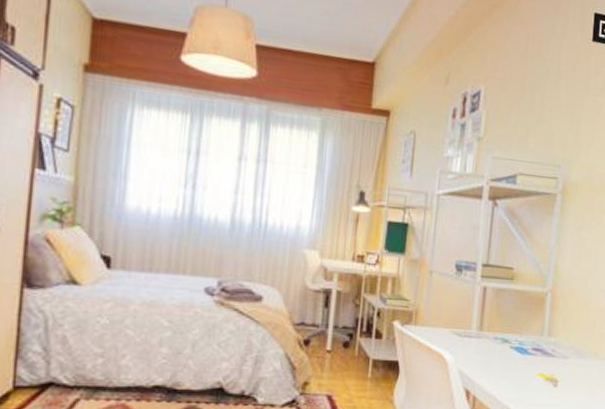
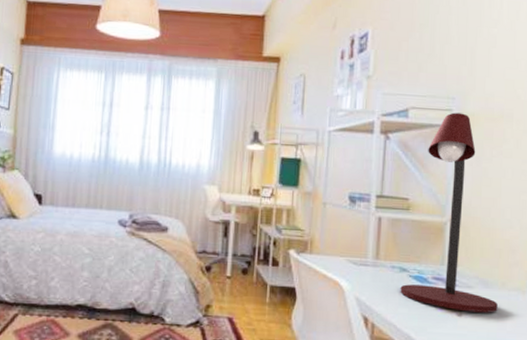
desk lamp: none [501,181,590,383] -> present [400,112,498,313]

